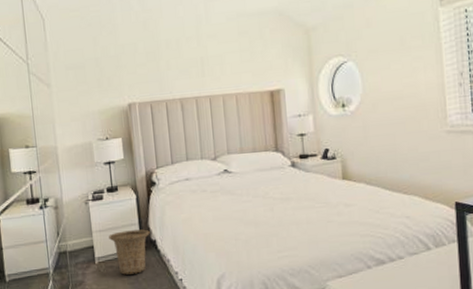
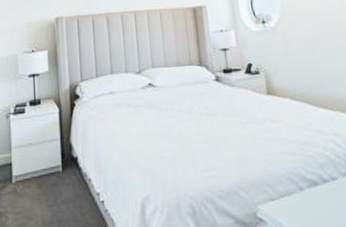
basket: present [109,229,150,275] -> none [28,145,72,196]

